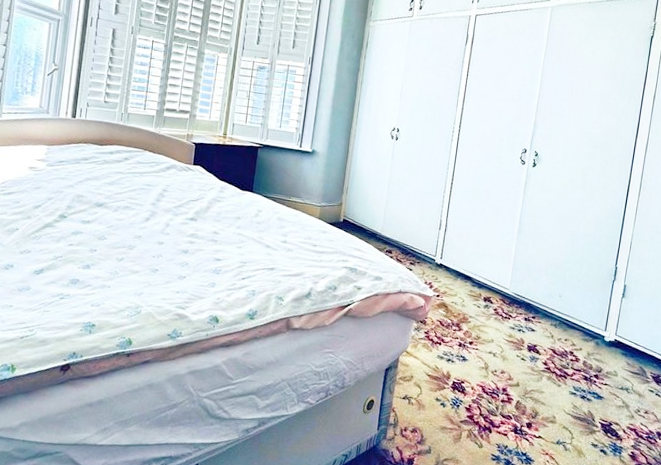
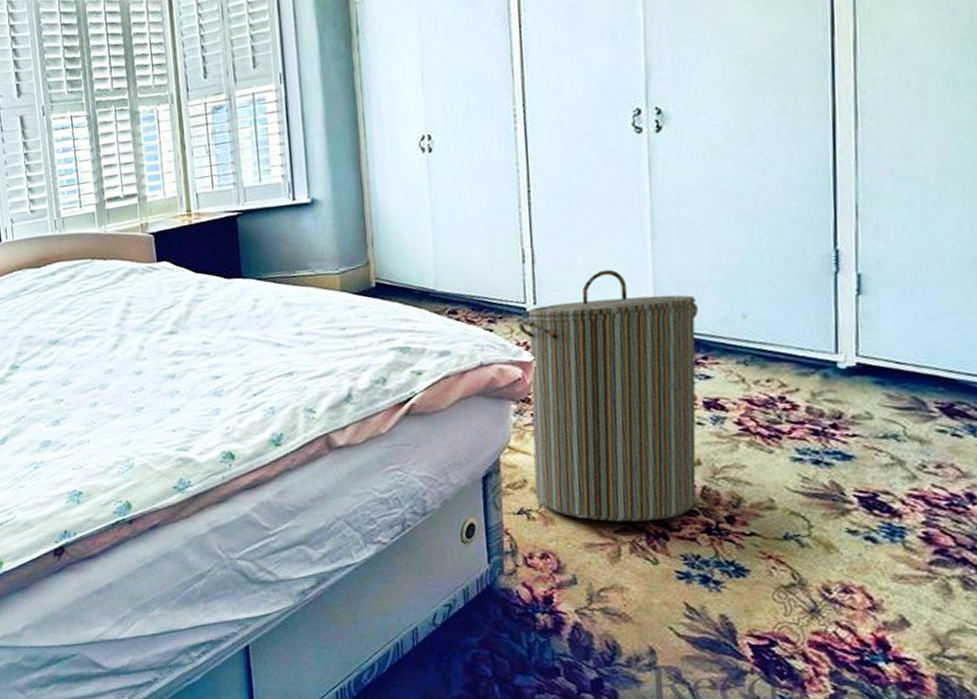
laundry hamper: none [416,246,536,419] -> present [518,269,699,522]

